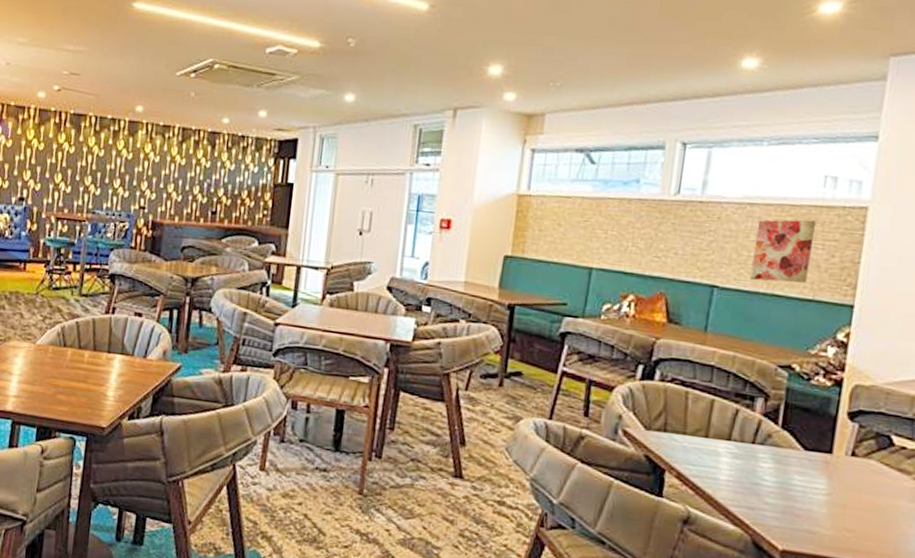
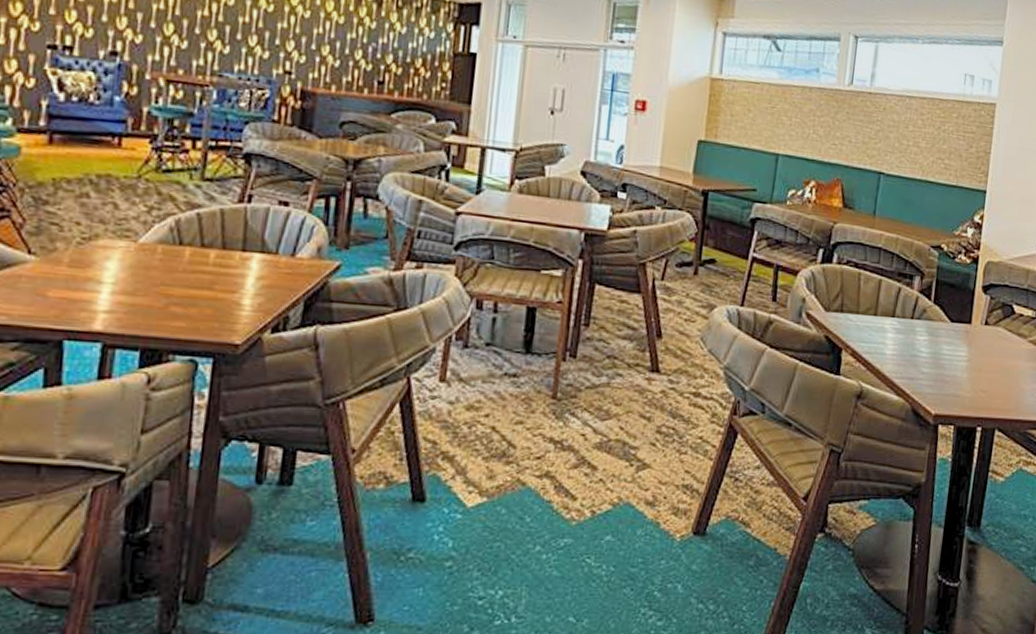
wall art: present [749,219,817,283] -> none [909,112,959,170]

